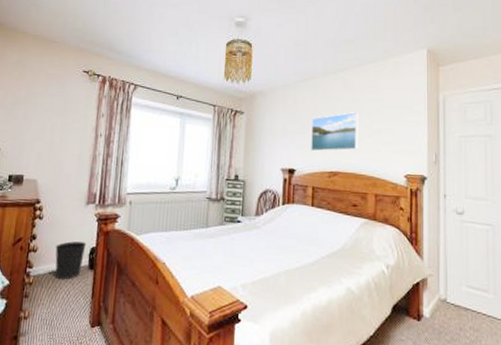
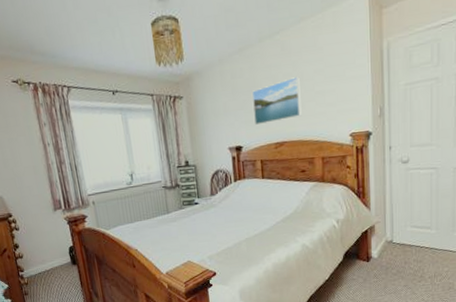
wastebasket: present [55,241,87,280] -> none [37,243,66,277]

